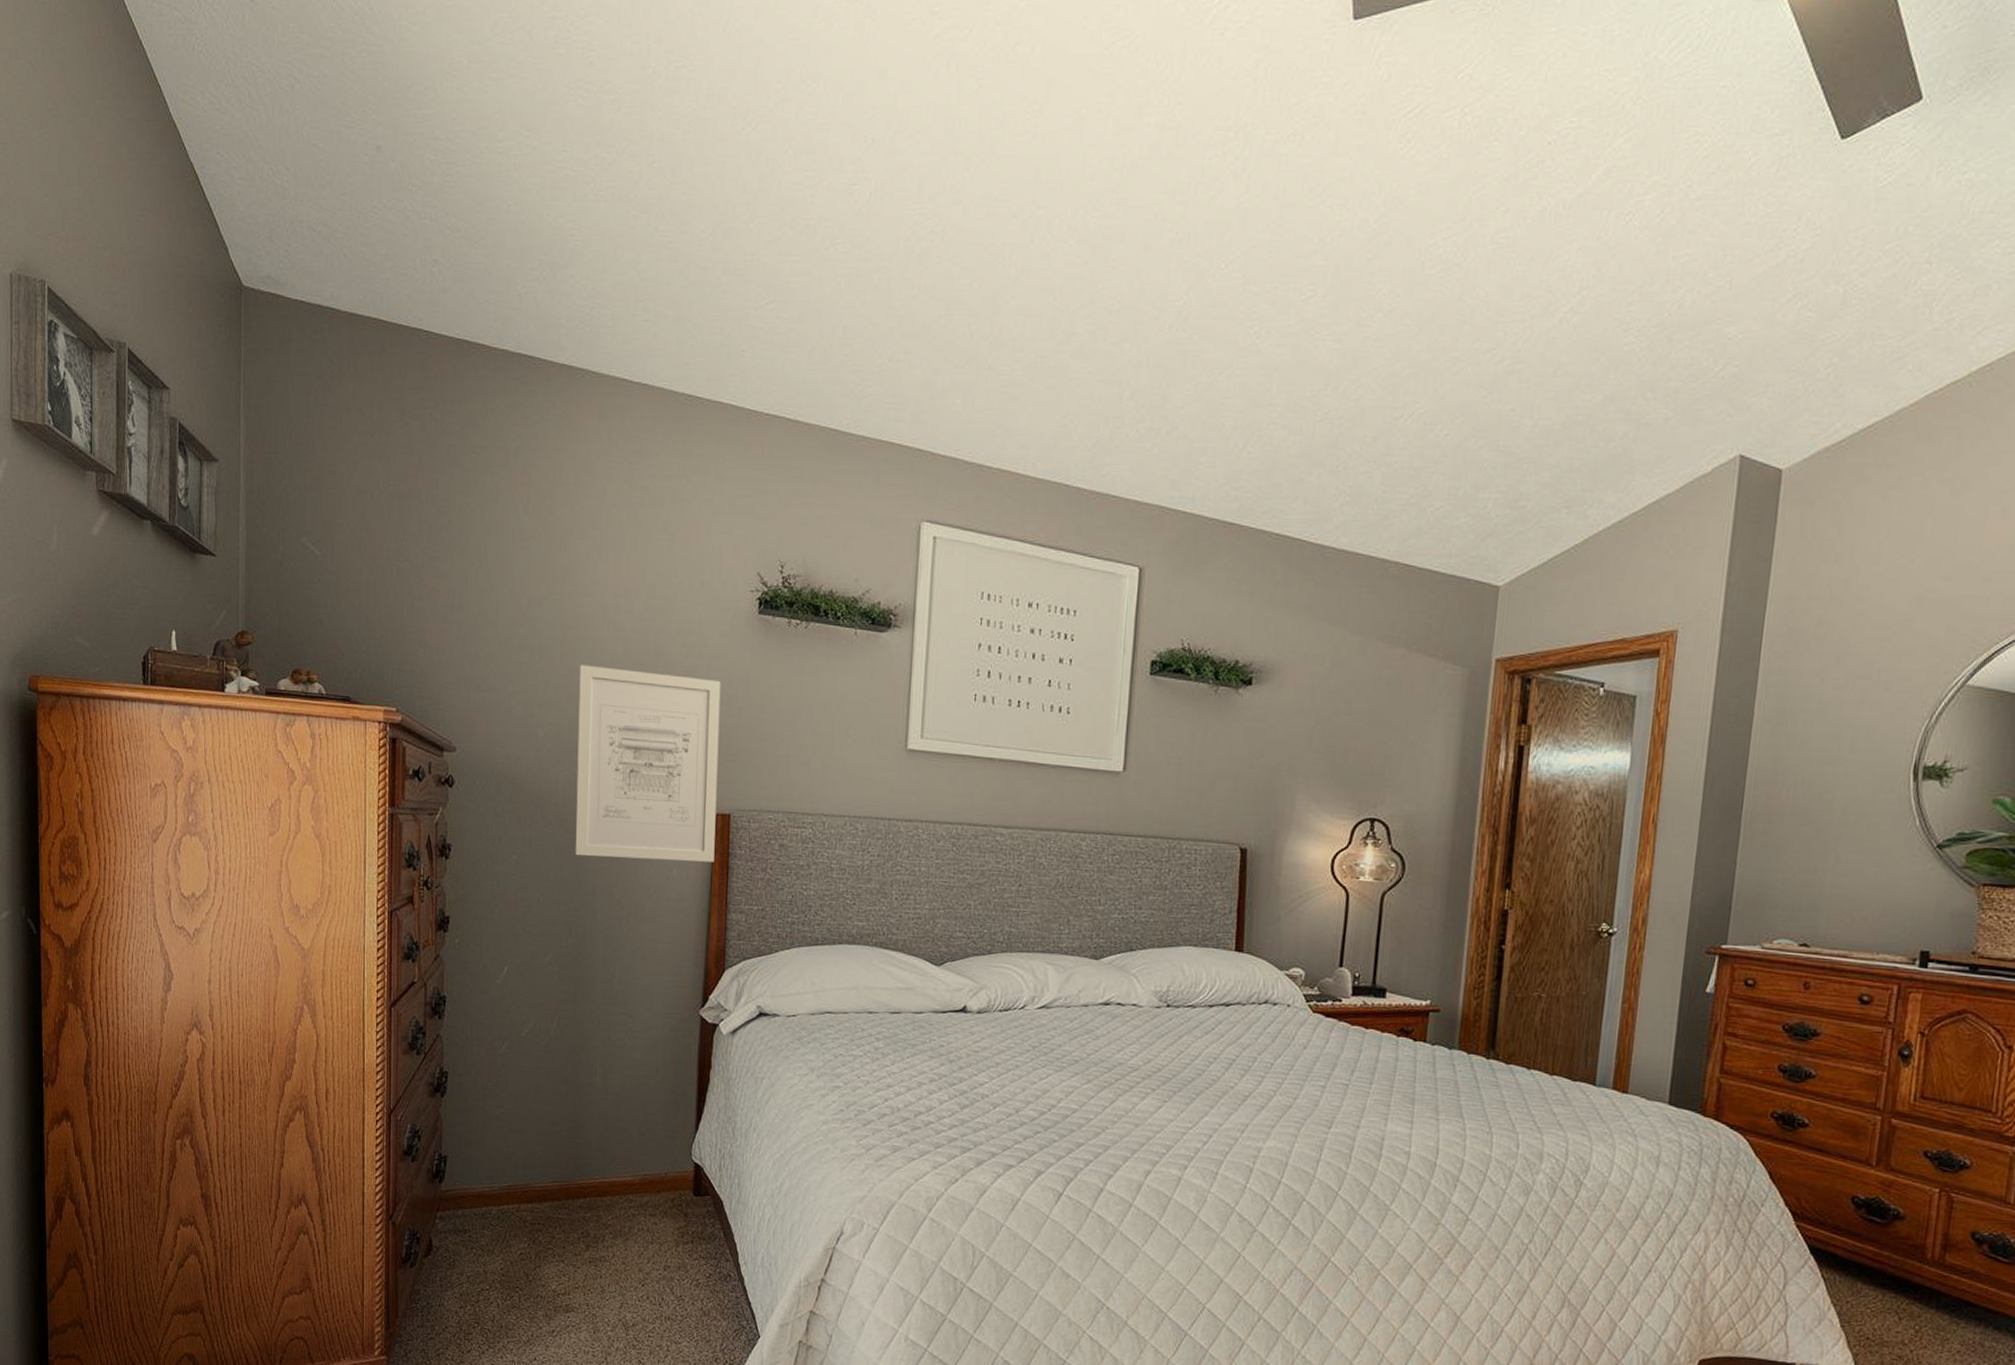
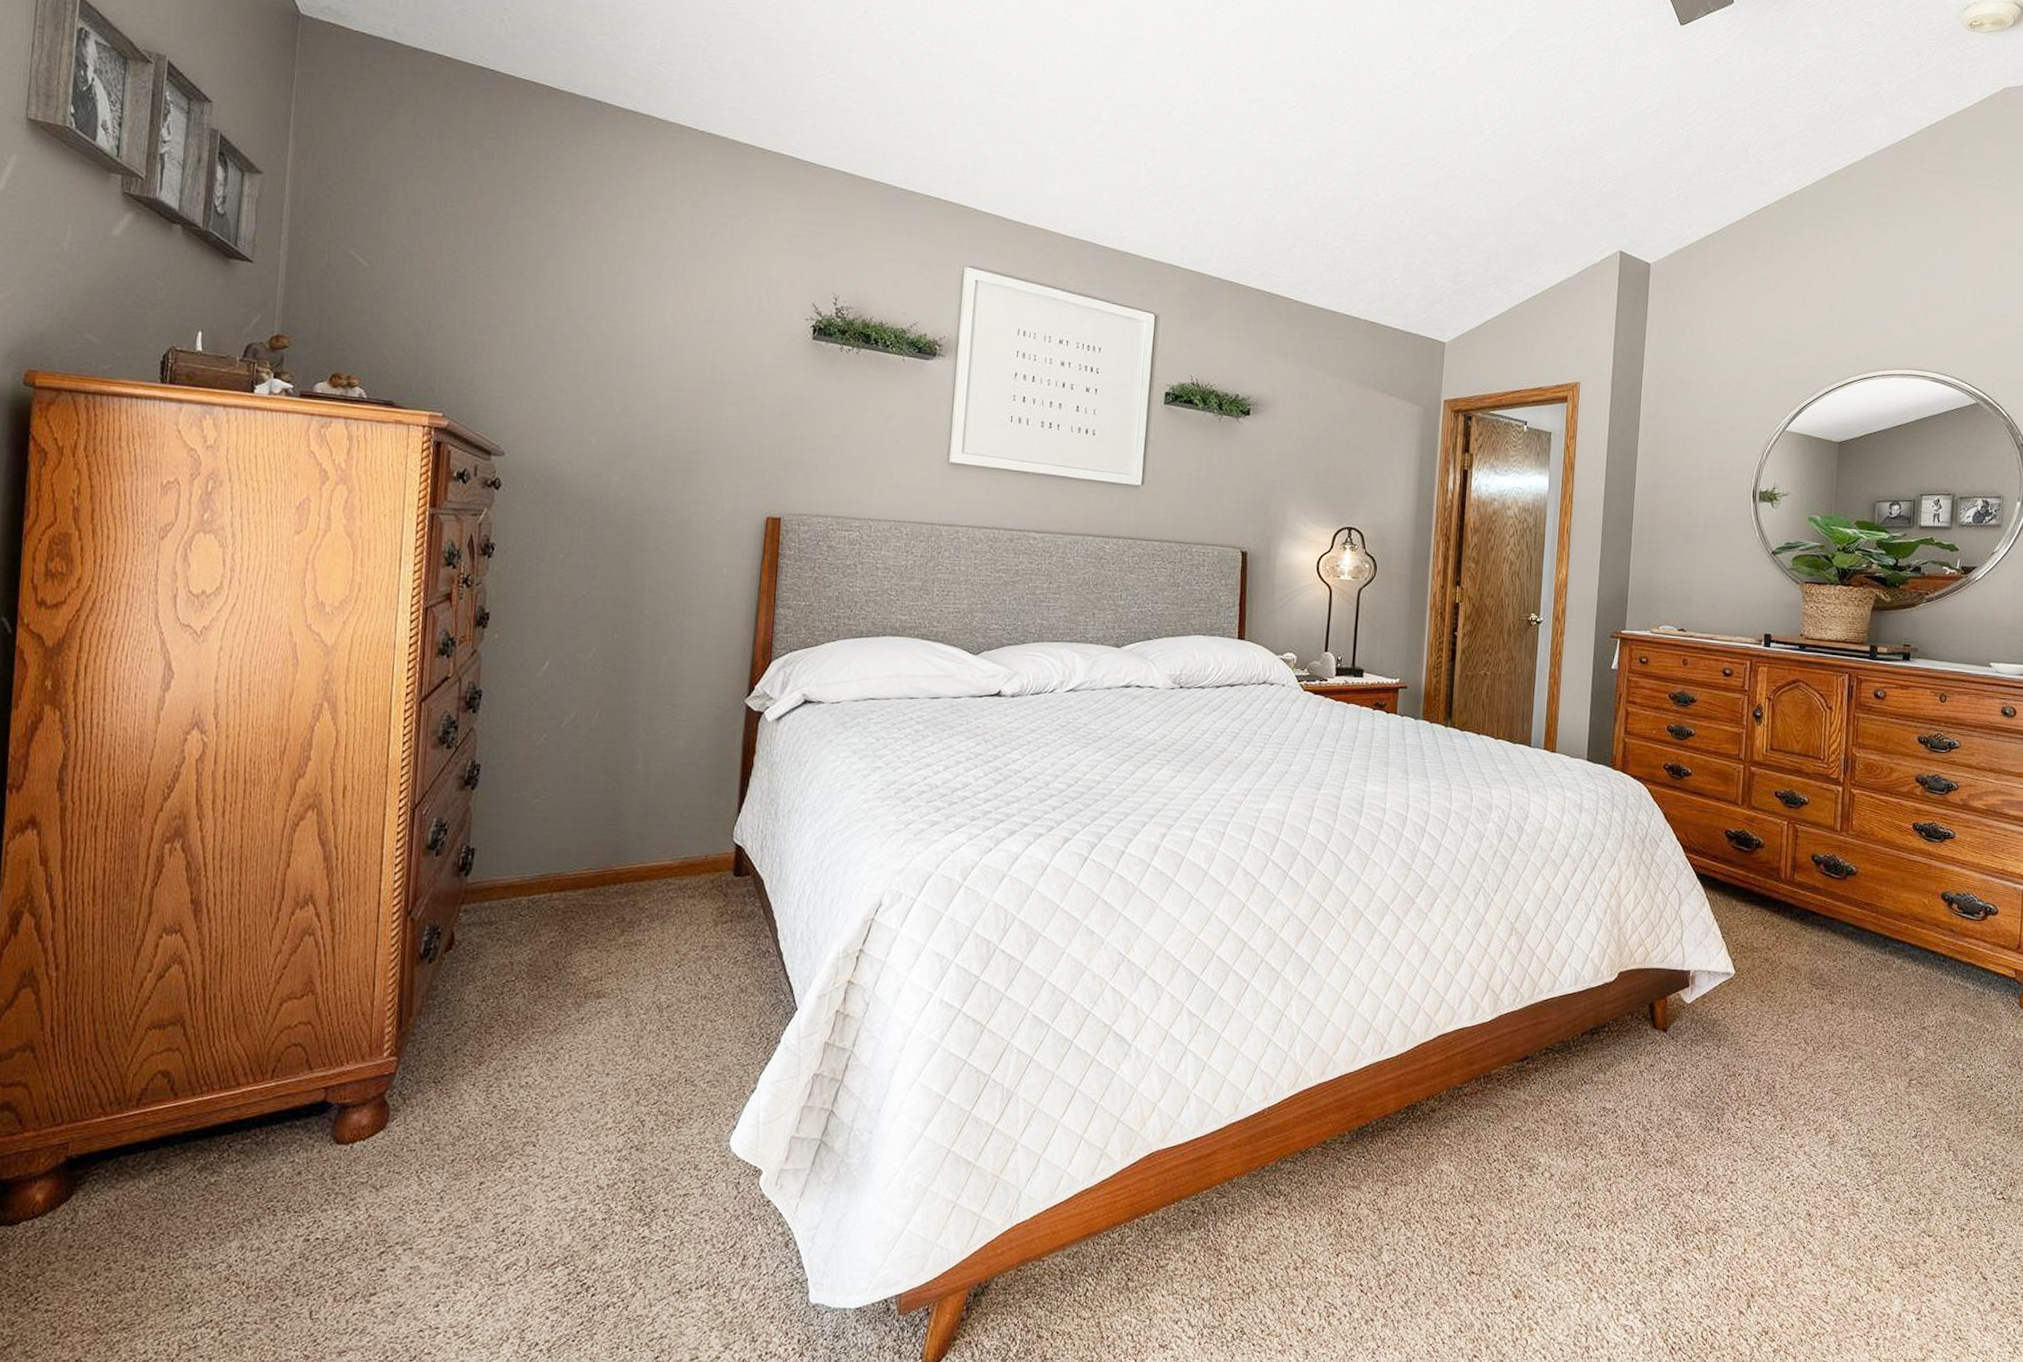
wall art: present [575,664,721,863] -> none [624,378,775,562]

